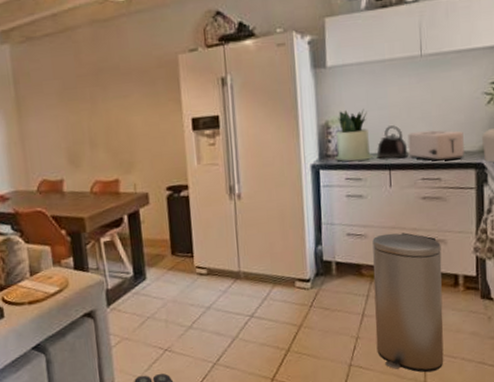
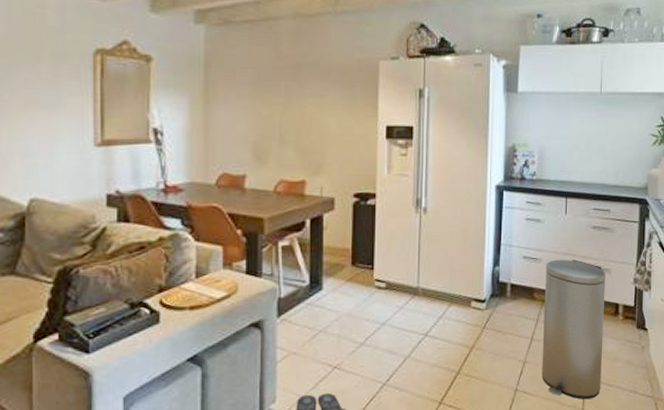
planter: present [333,108,374,162] -> none [517,136,553,186]
kettle: present [376,125,409,160] -> none [556,155,584,188]
toaster: present [407,130,464,162] -> none [584,164,632,194]

